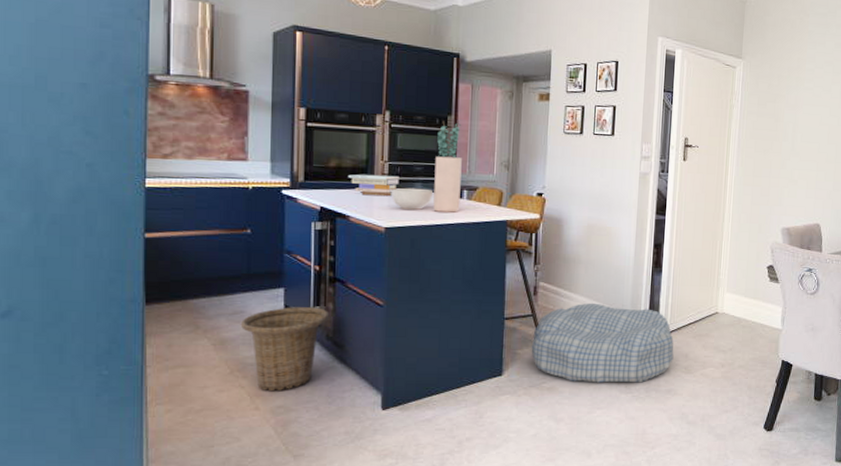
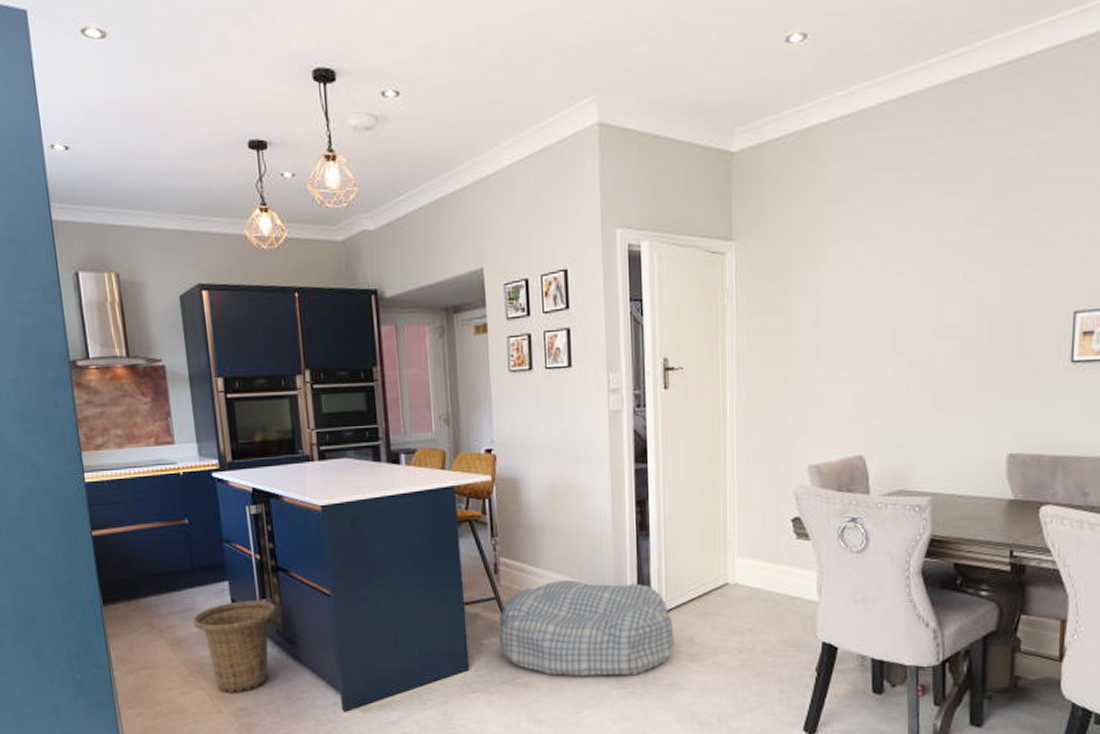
books: present [348,174,399,197] -> none [276,444,330,471]
bowl: present [390,187,433,211] -> none [322,456,367,484]
vase: present [433,121,462,213] -> none [364,371,399,483]

